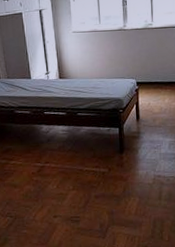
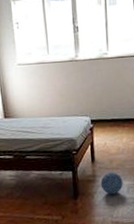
ball: none [144,129,165,150] -> present [100,172,123,195]

